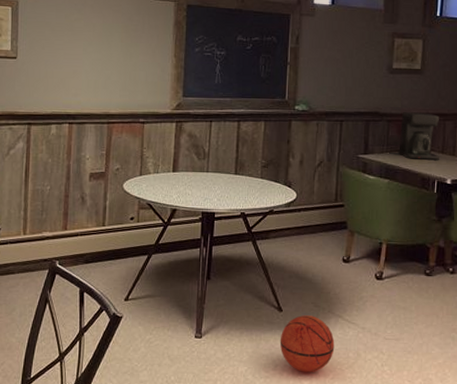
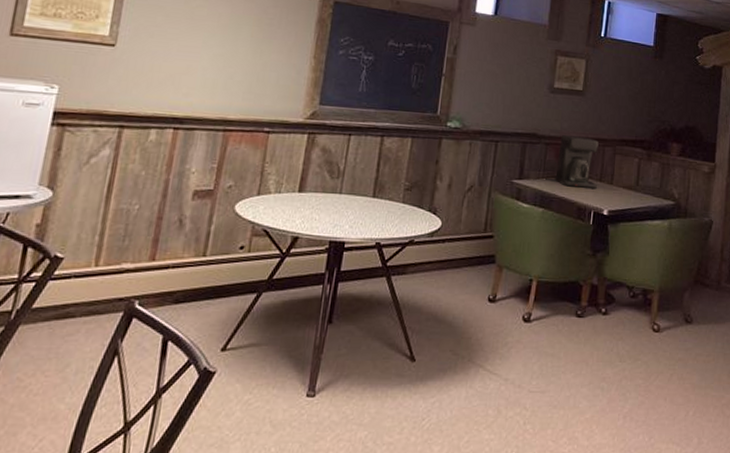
basketball: present [279,315,335,373] -> none [409,366,473,437]

